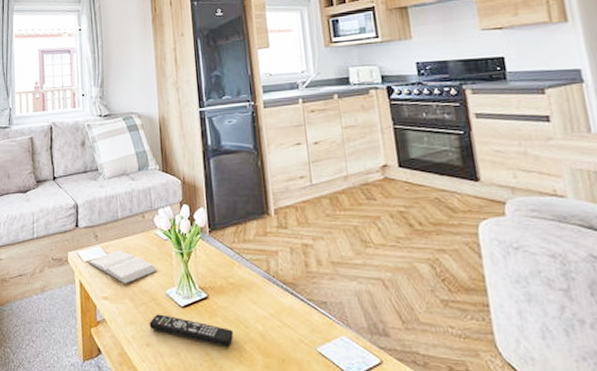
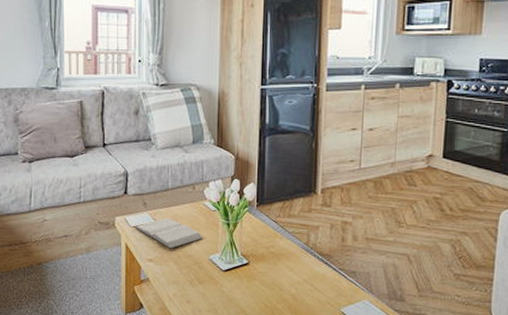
remote control: present [149,314,234,346] -> none [191,276,269,305]

